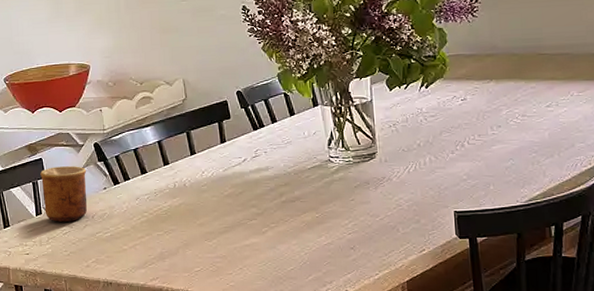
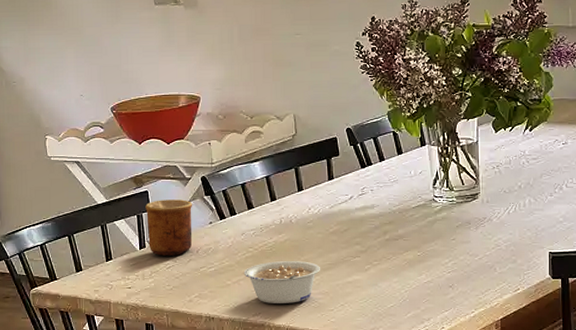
legume: none [139,225,217,268] -> present [243,261,320,303]

